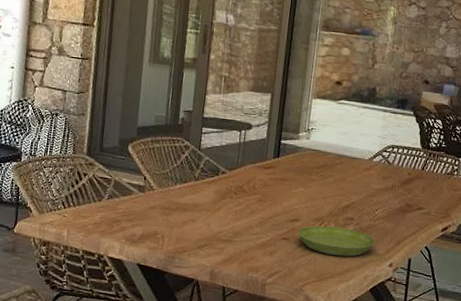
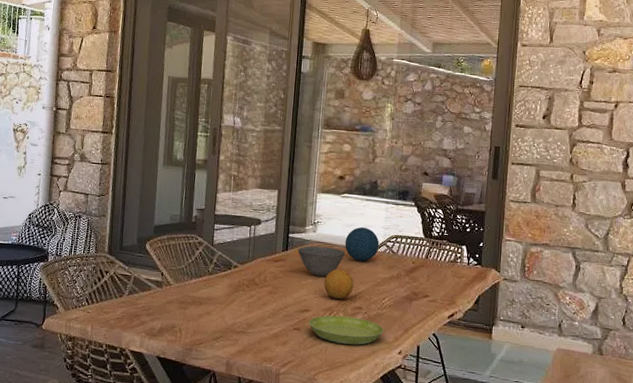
bowl: none [289,153,339,186] -> present [297,245,345,277]
fruit: none [315,178,347,210] -> present [324,269,354,300]
decorative orb: none [339,135,375,171] -> present [345,227,379,262]

